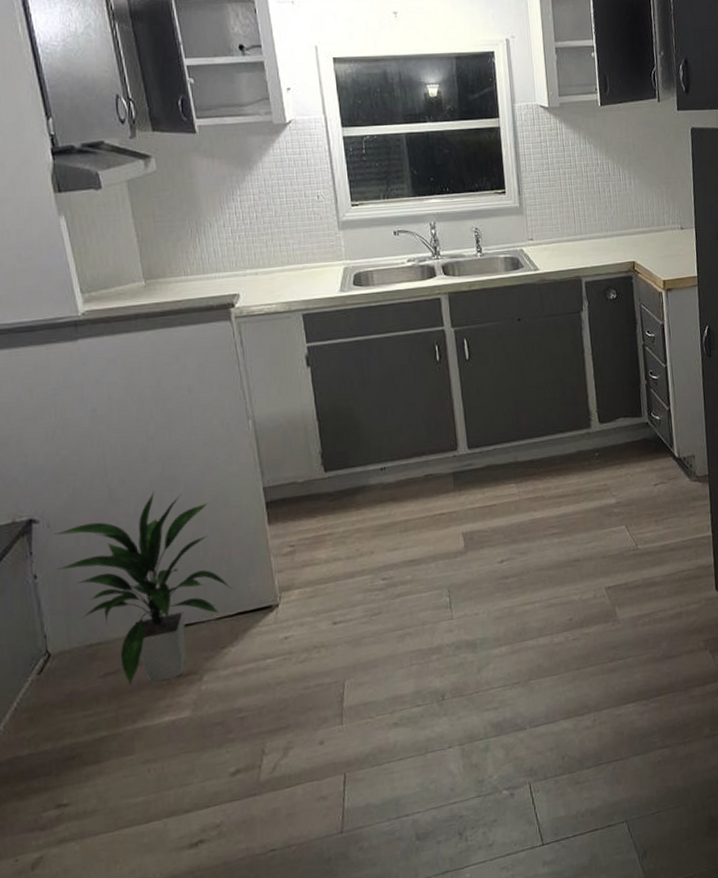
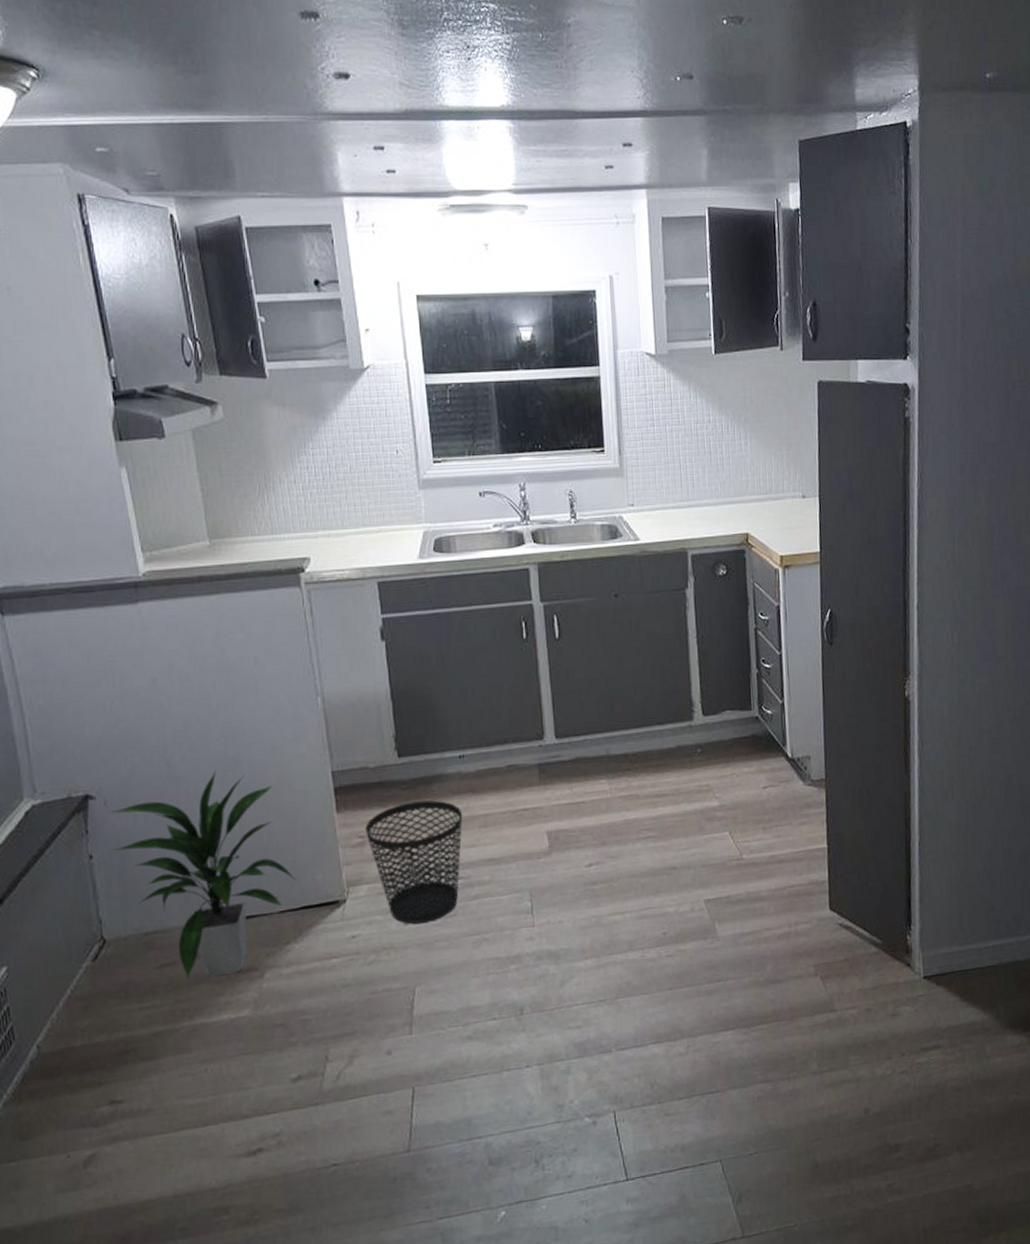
wastebasket: none [295,509,386,623] -> present [365,800,463,924]

